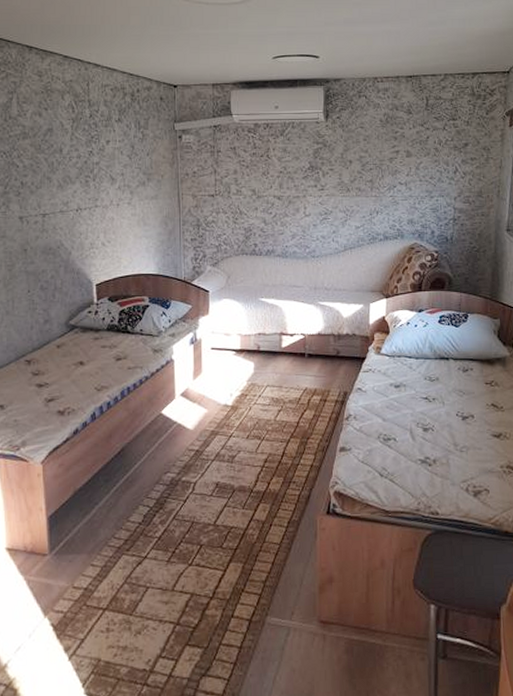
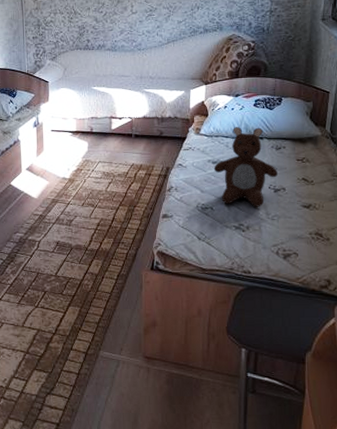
teddy bear: none [396,346,465,437] -> present [213,127,278,207]

